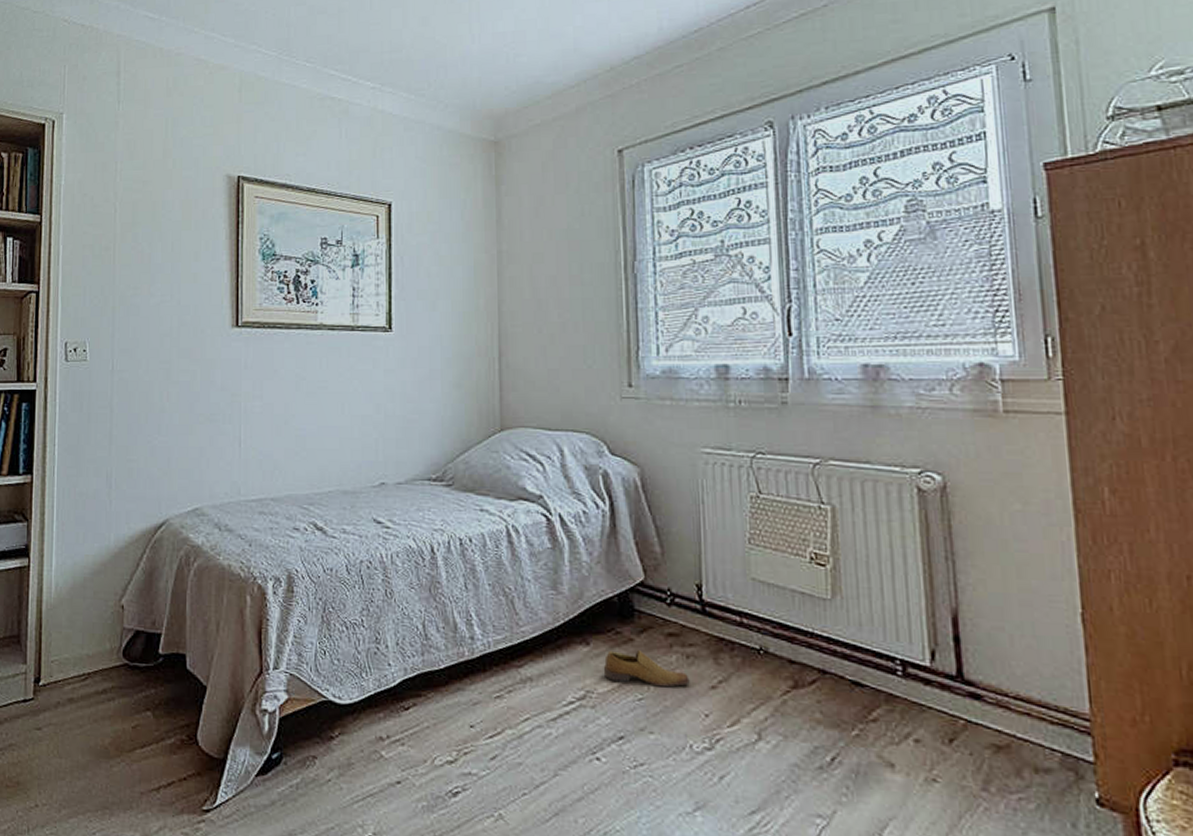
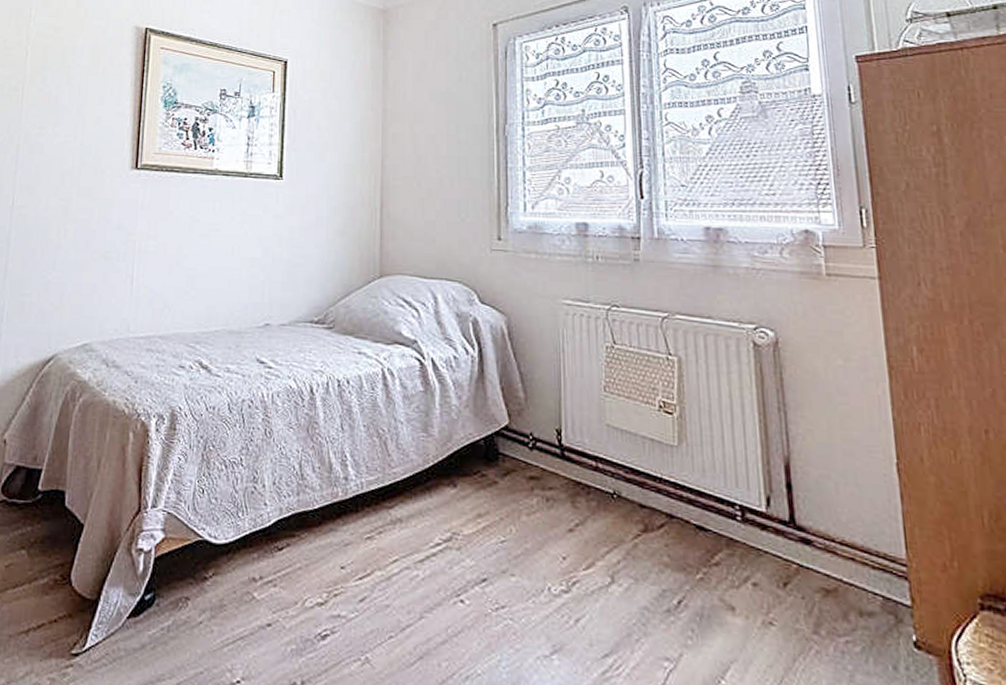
shoe: present [603,650,690,687] -> none [469,493,549,530]

